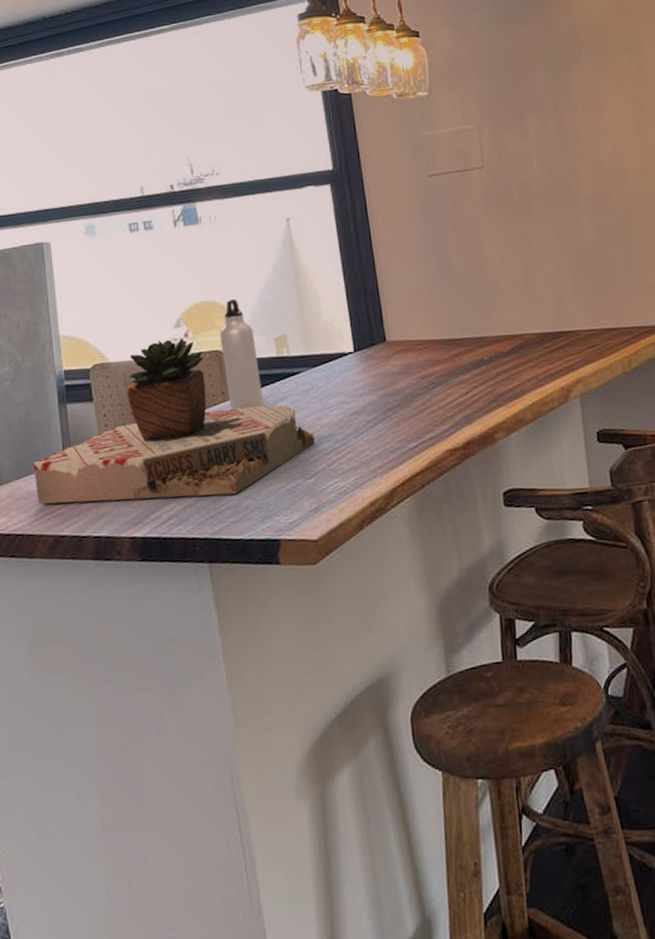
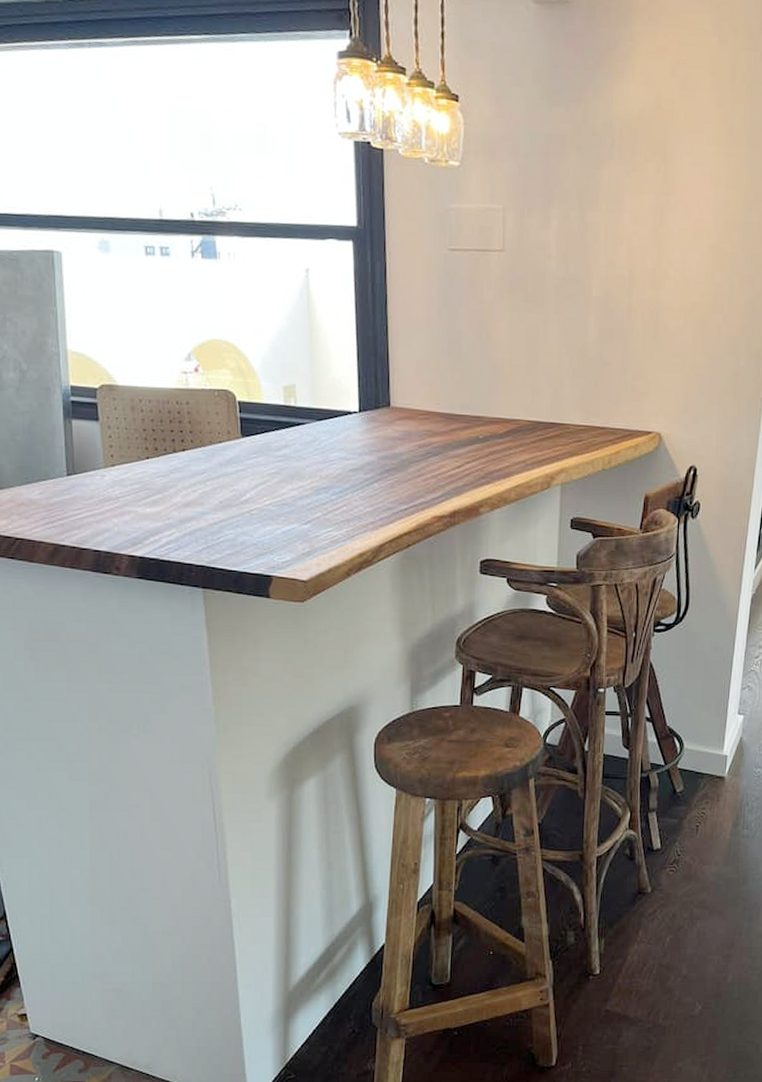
succulent plant: present [33,338,315,505] -> none [35,371,313,529]
water bottle: present [219,298,265,411] -> none [229,340,268,452]

